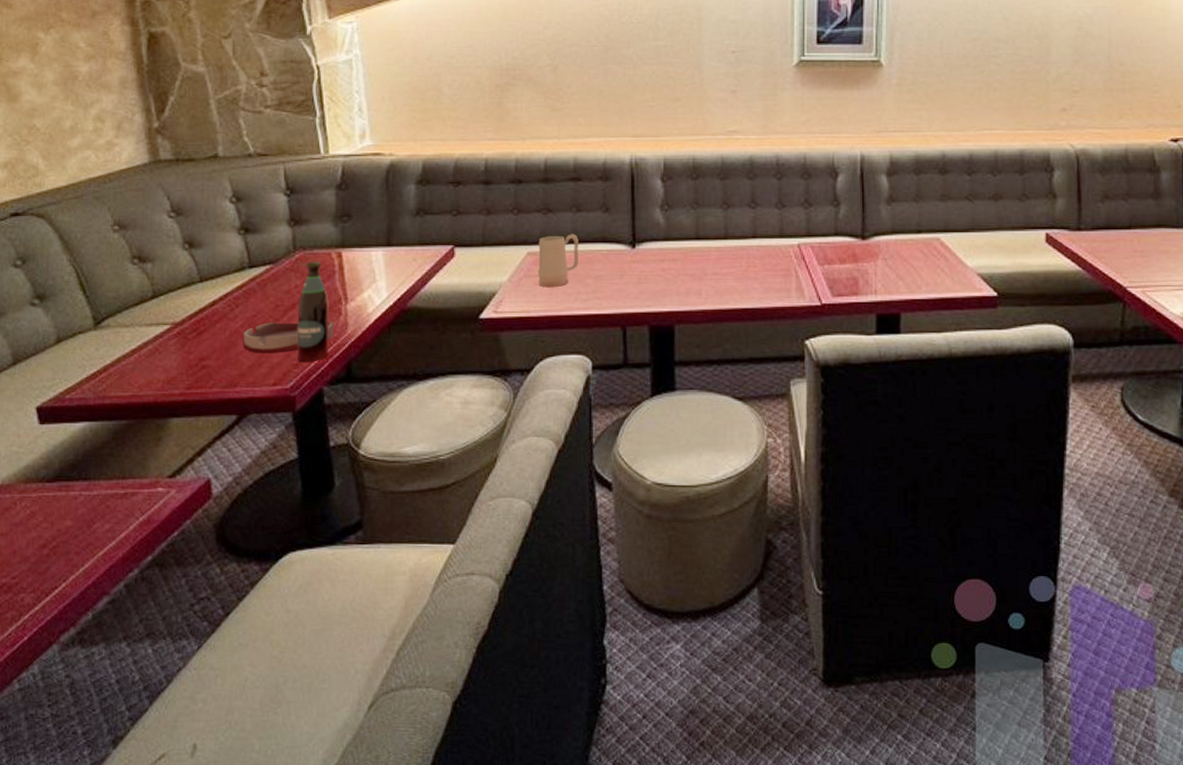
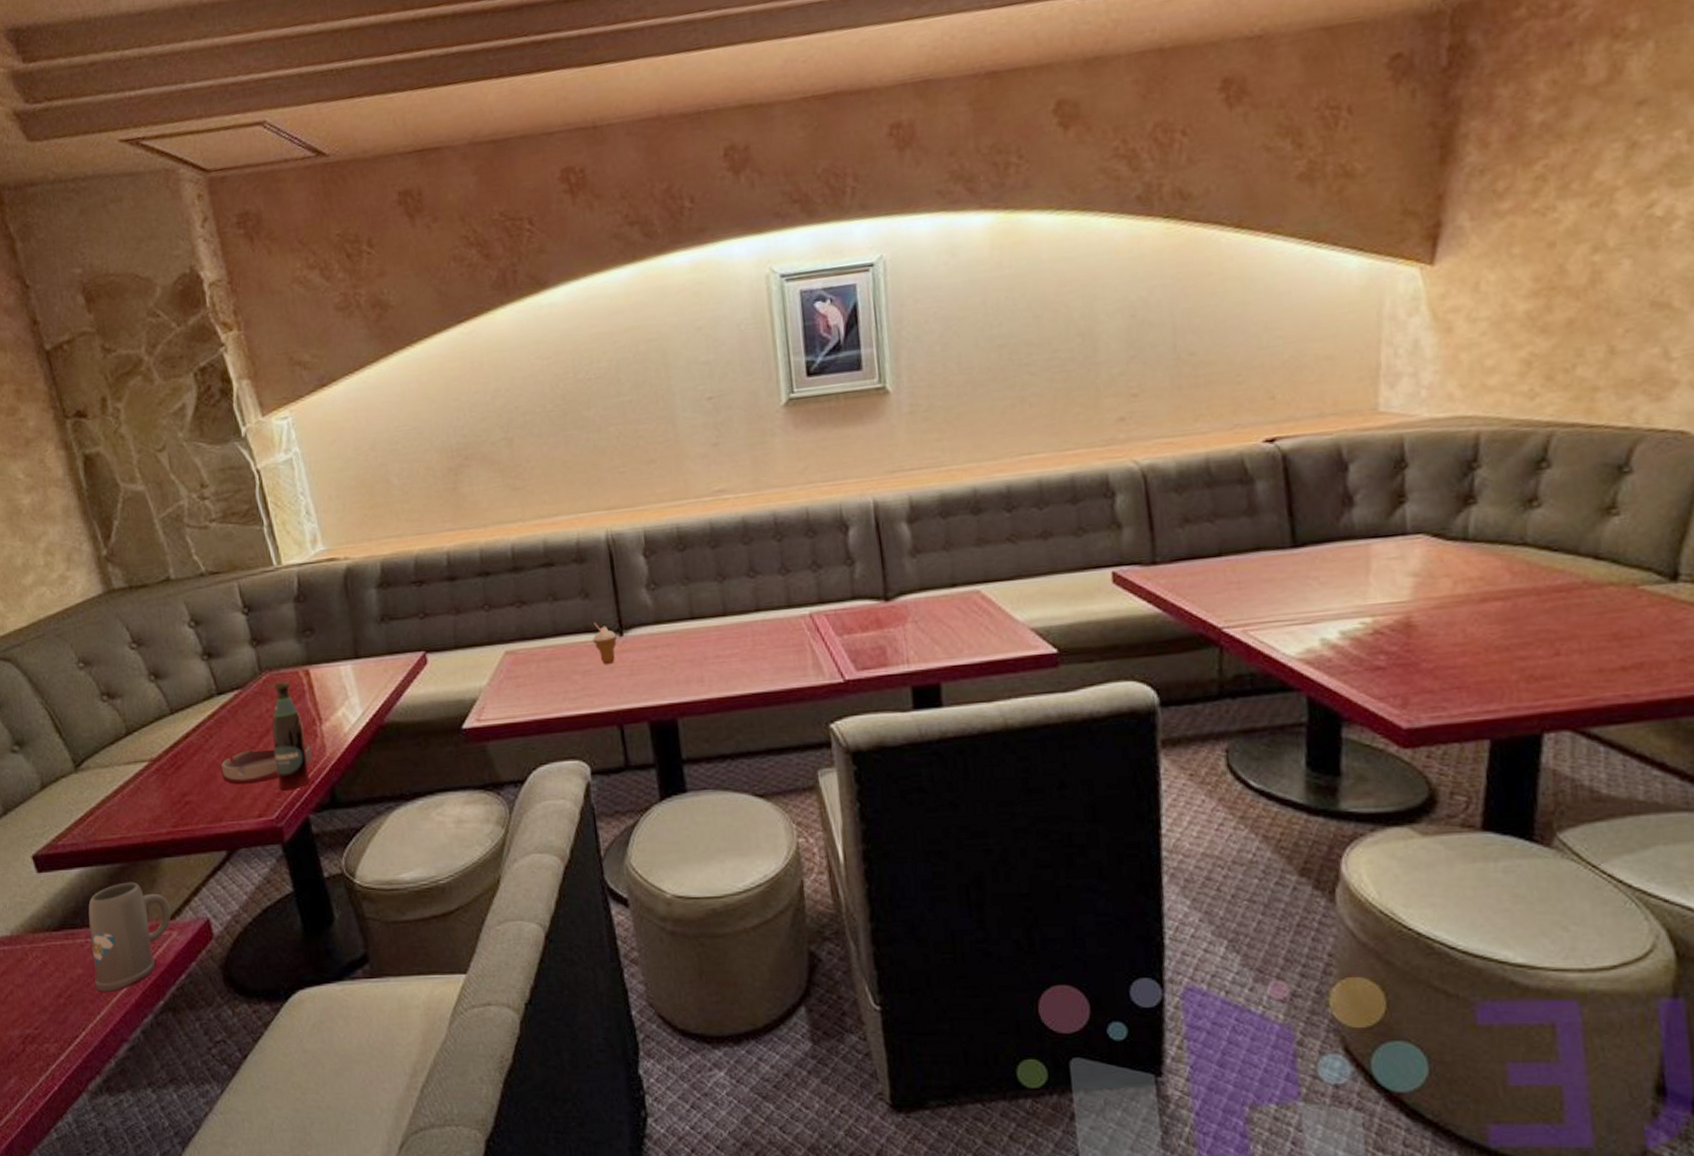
beer mug: none [82,439,173,546] -> present [88,882,171,993]
beer mug: present [538,234,579,288] -> none [515,626,562,689]
icecream: none [608,234,629,273] -> present [593,622,617,665]

